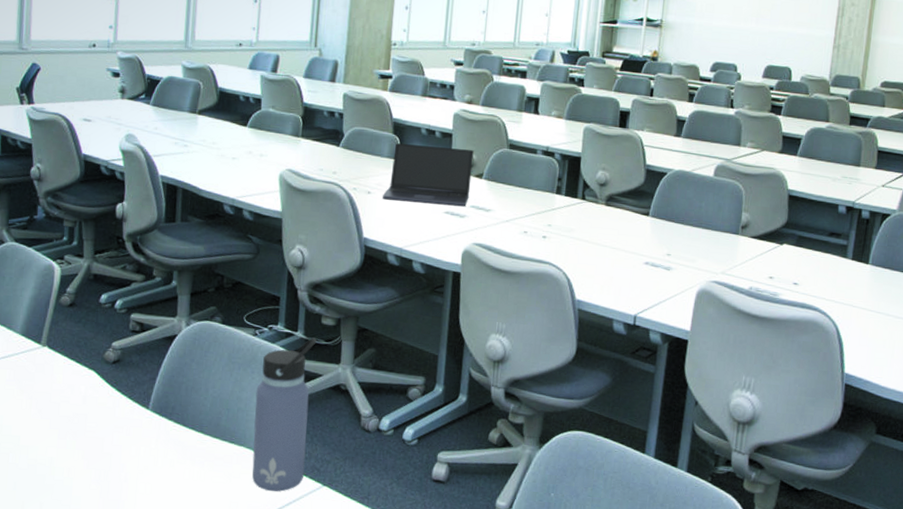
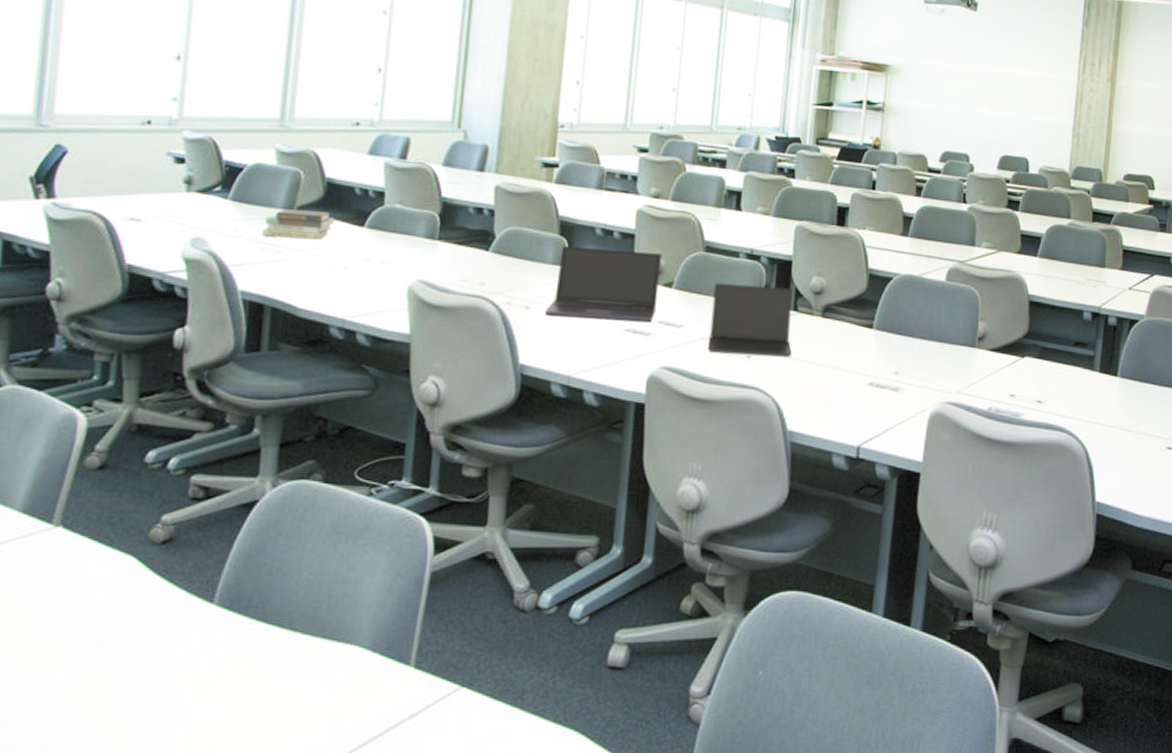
books: none [174,112,226,137] -> present [261,209,335,240]
water bottle: present [252,337,317,492] -> none [361,494,455,700]
laptop: none [511,174,581,240] -> present [708,282,793,359]

